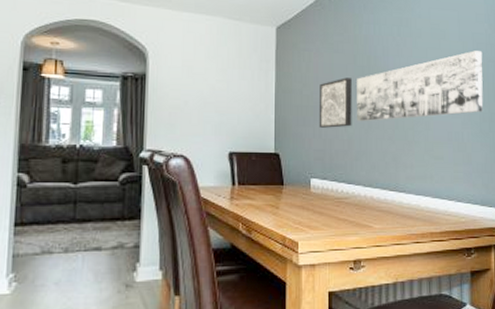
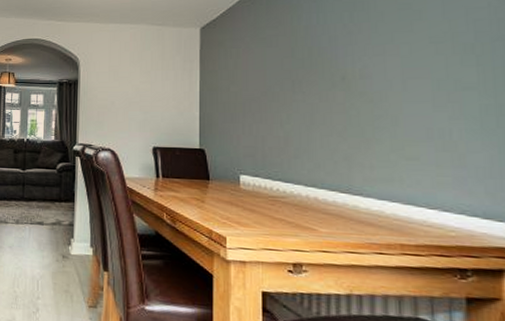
wall art: present [319,77,352,128] -> none [248,72,290,124]
wall art: present [356,50,483,122] -> none [294,29,486,118]

